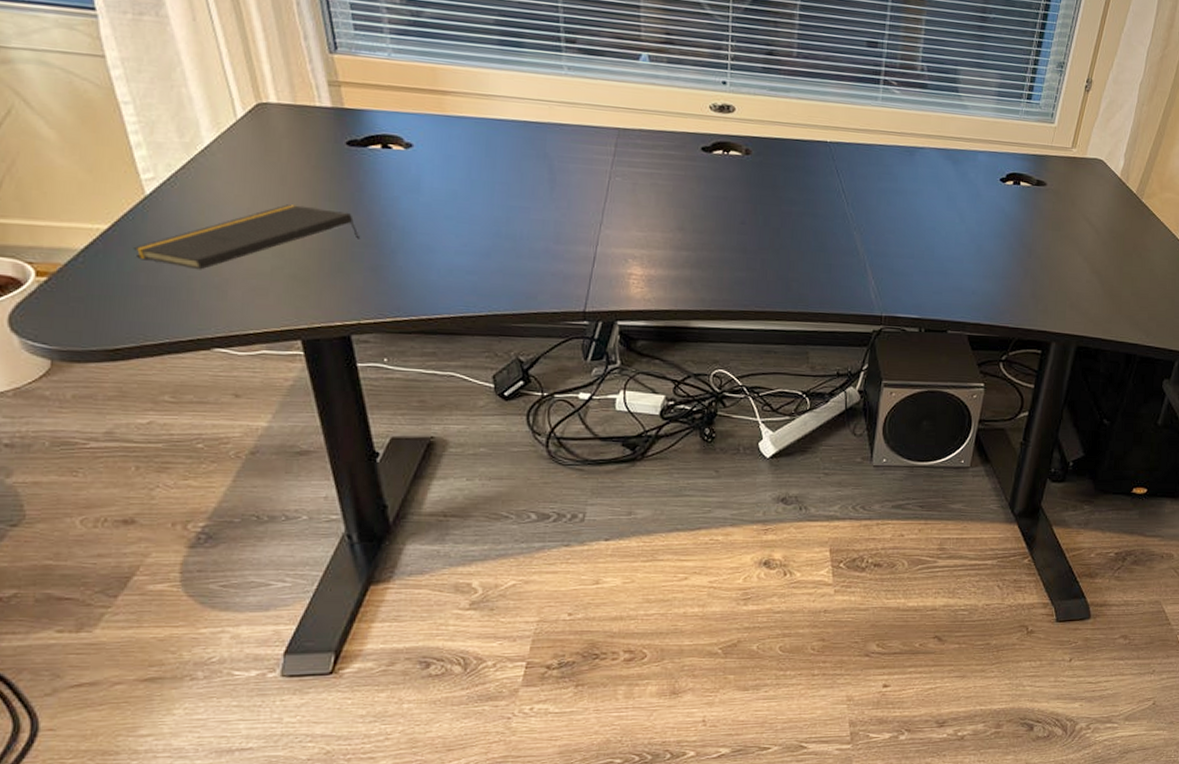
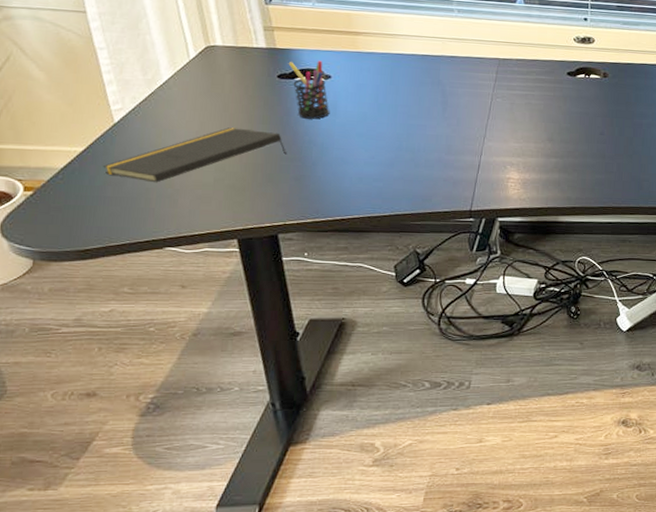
pen holder: none [359,125,412,197] -> present [288,60,330,119]

